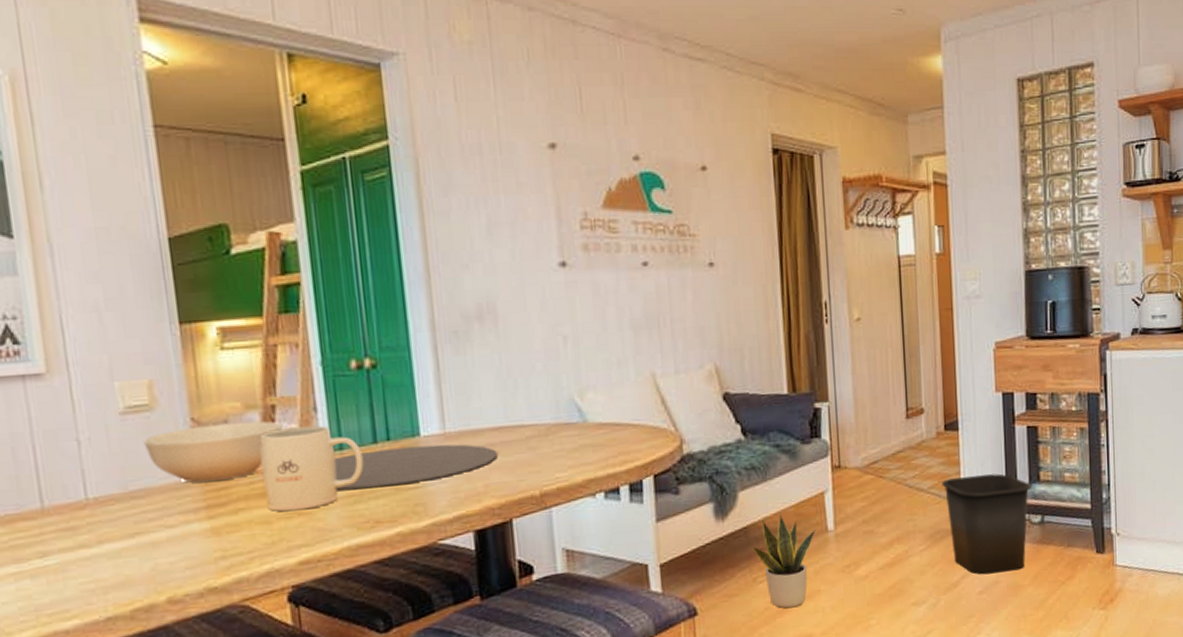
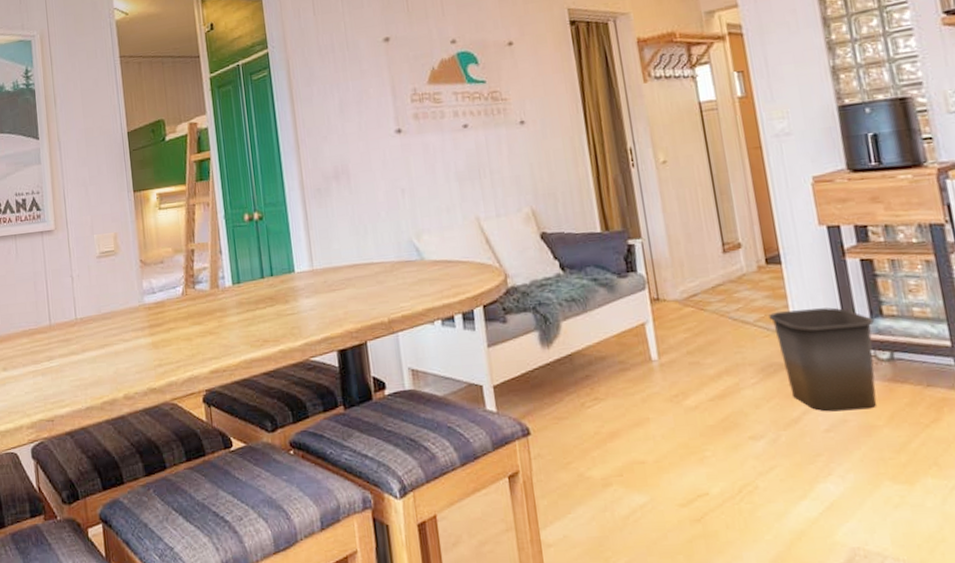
bowl: present [142,421,284,483] -> none [110,261,200,309]
mug: present [259,425,364,512] -> none [184,265,255,331]
placemat: present [334,444,497,490] -> none [234,279,353,315]
potted plant: present [752,513,817,609] -> none [578,342,641,434]

